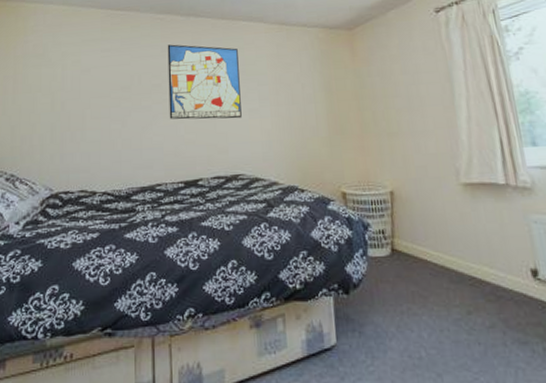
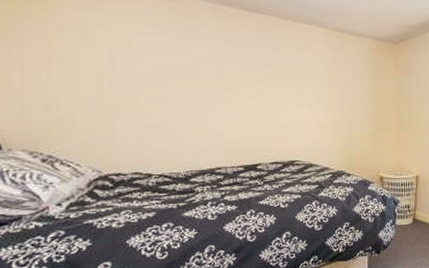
wall art: present [167,44,242,120] -> none [229,37,300,112]

